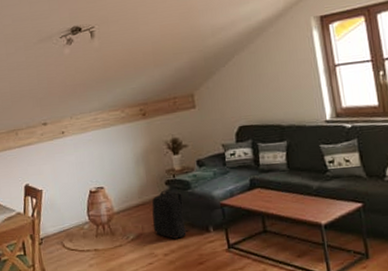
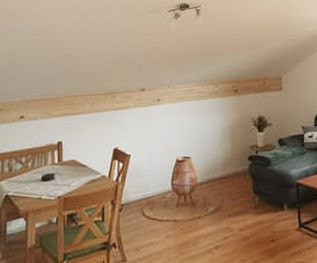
backpack: present [151,190,190,239] -> none [232,165,266,214]

